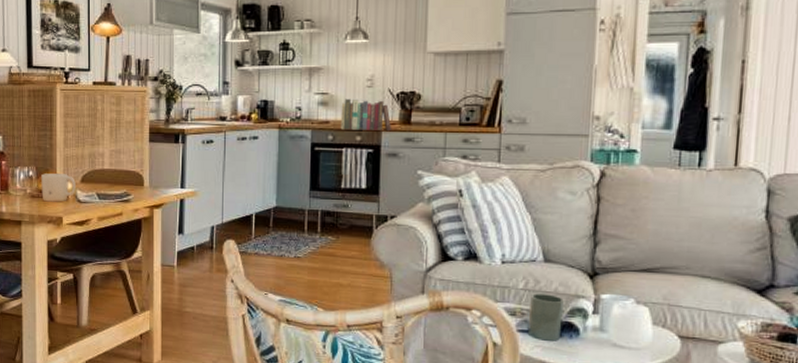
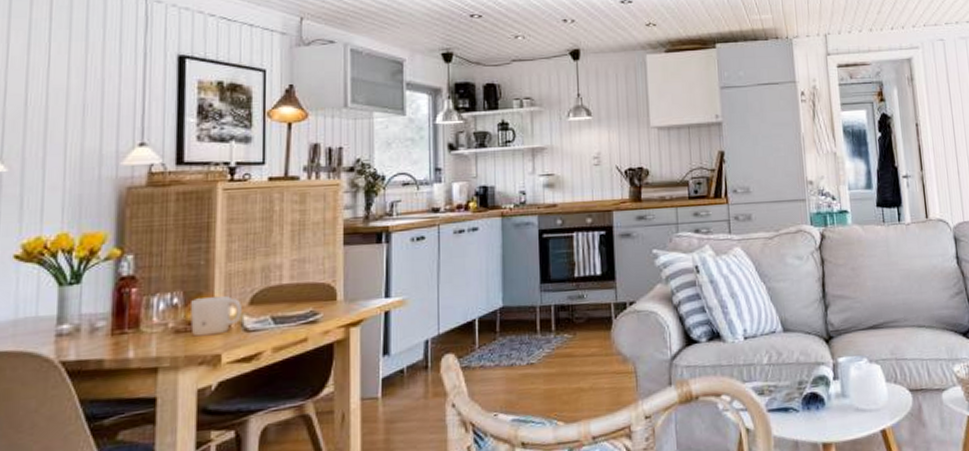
books: present [340,98,392,132] -> none [568,178,623,213]
mug: present [527,293,564,342] -> none [775,365,809,418]

